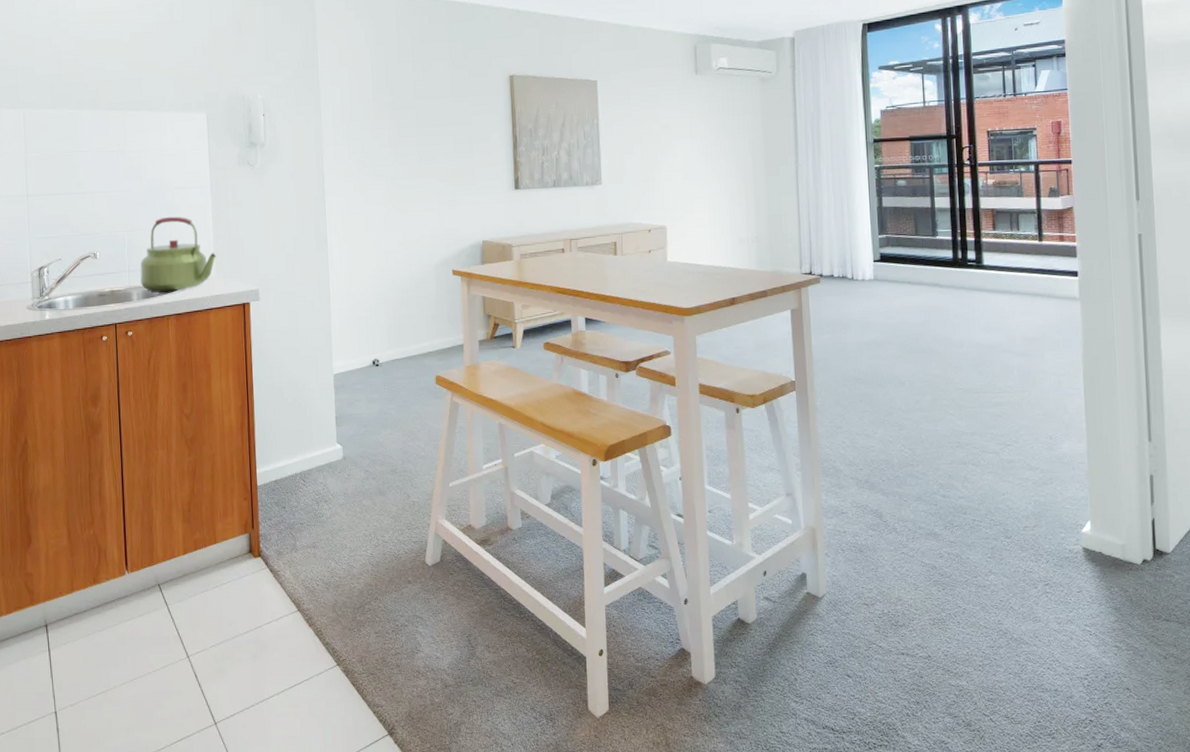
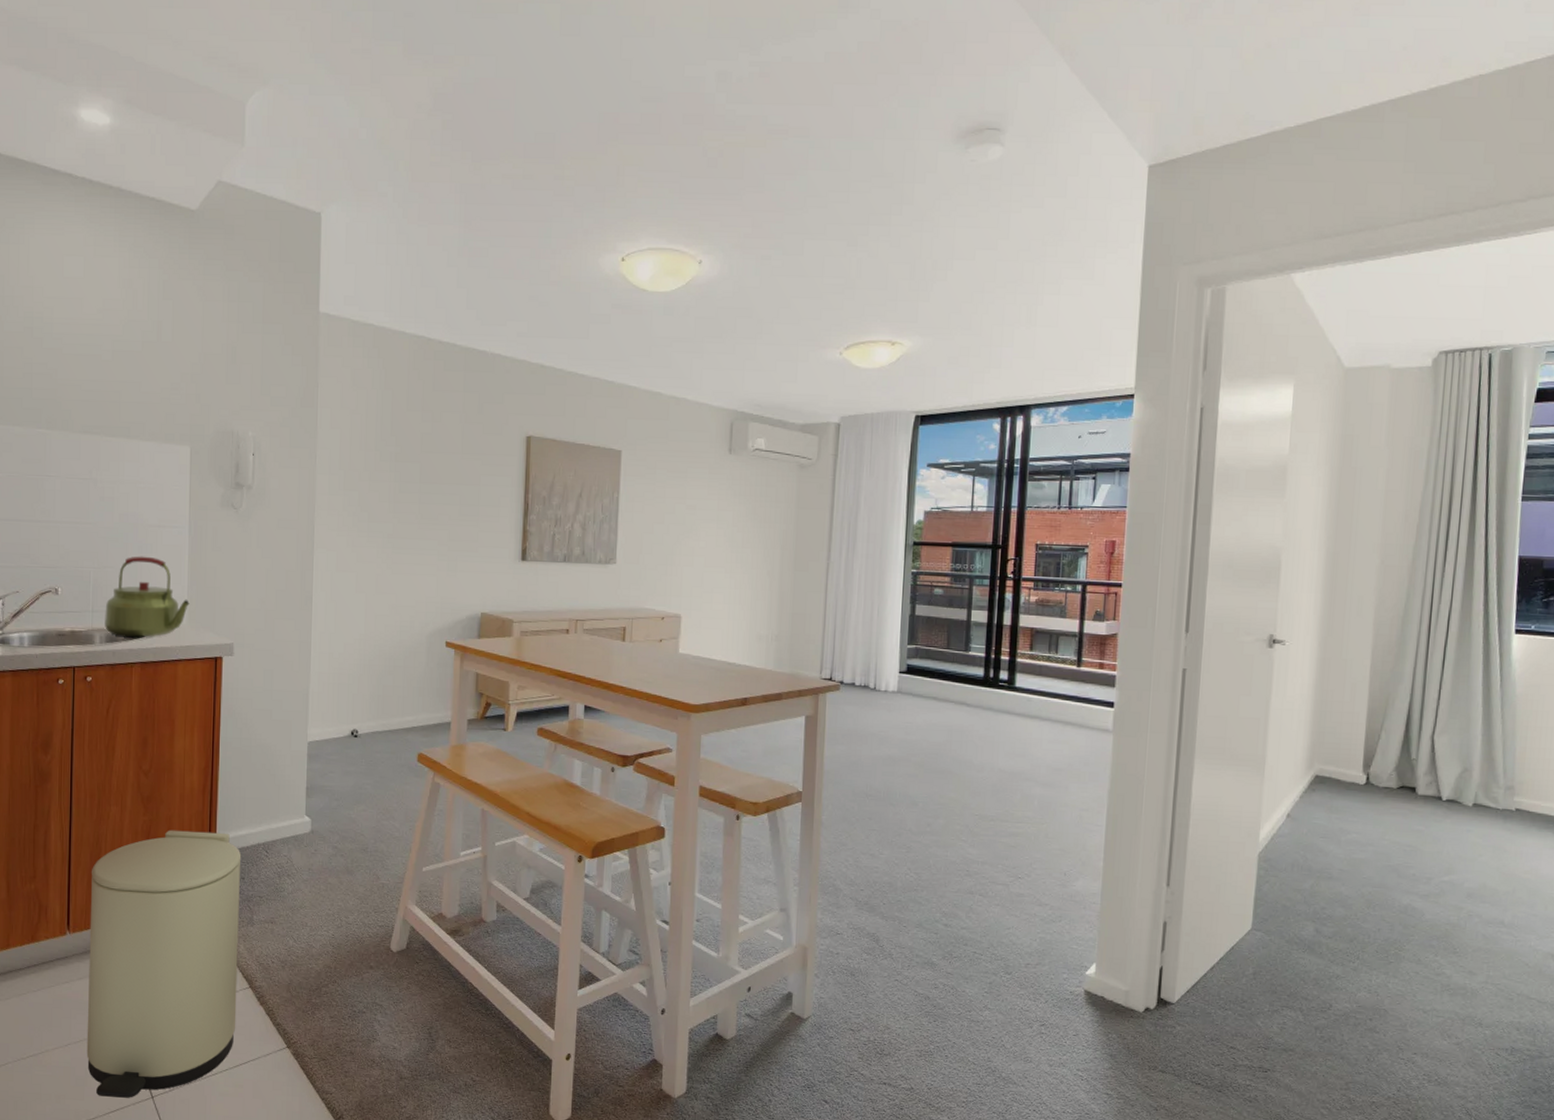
pedal bin: none [144,466,288,726] -> present [86,830,242,1098]

